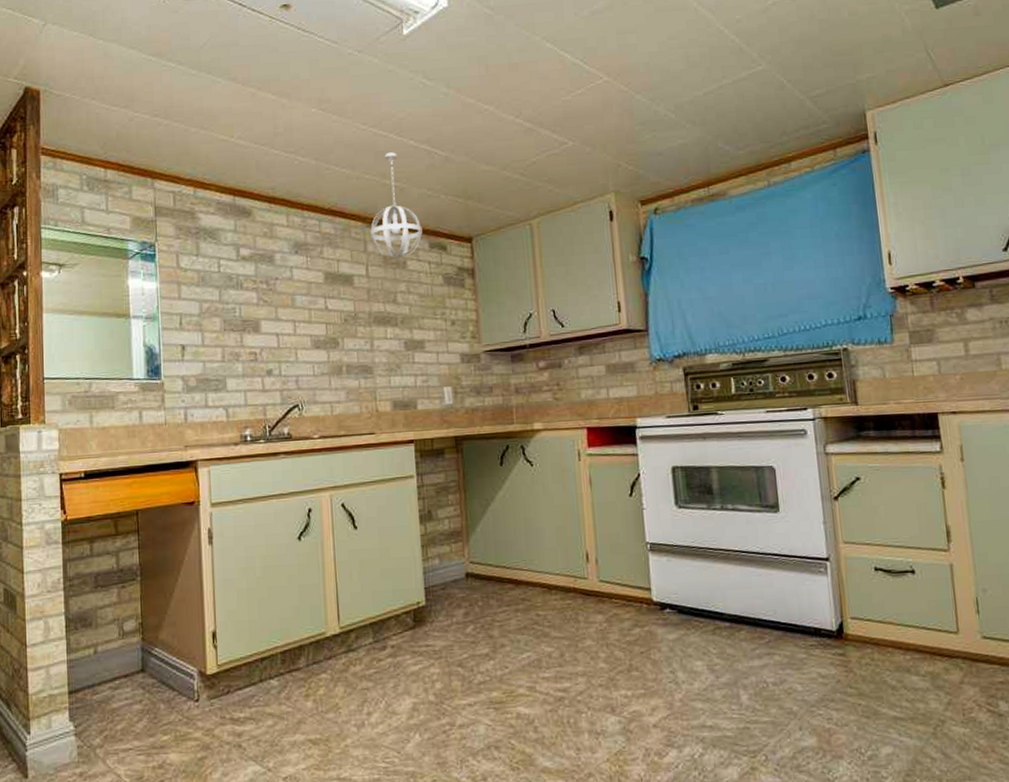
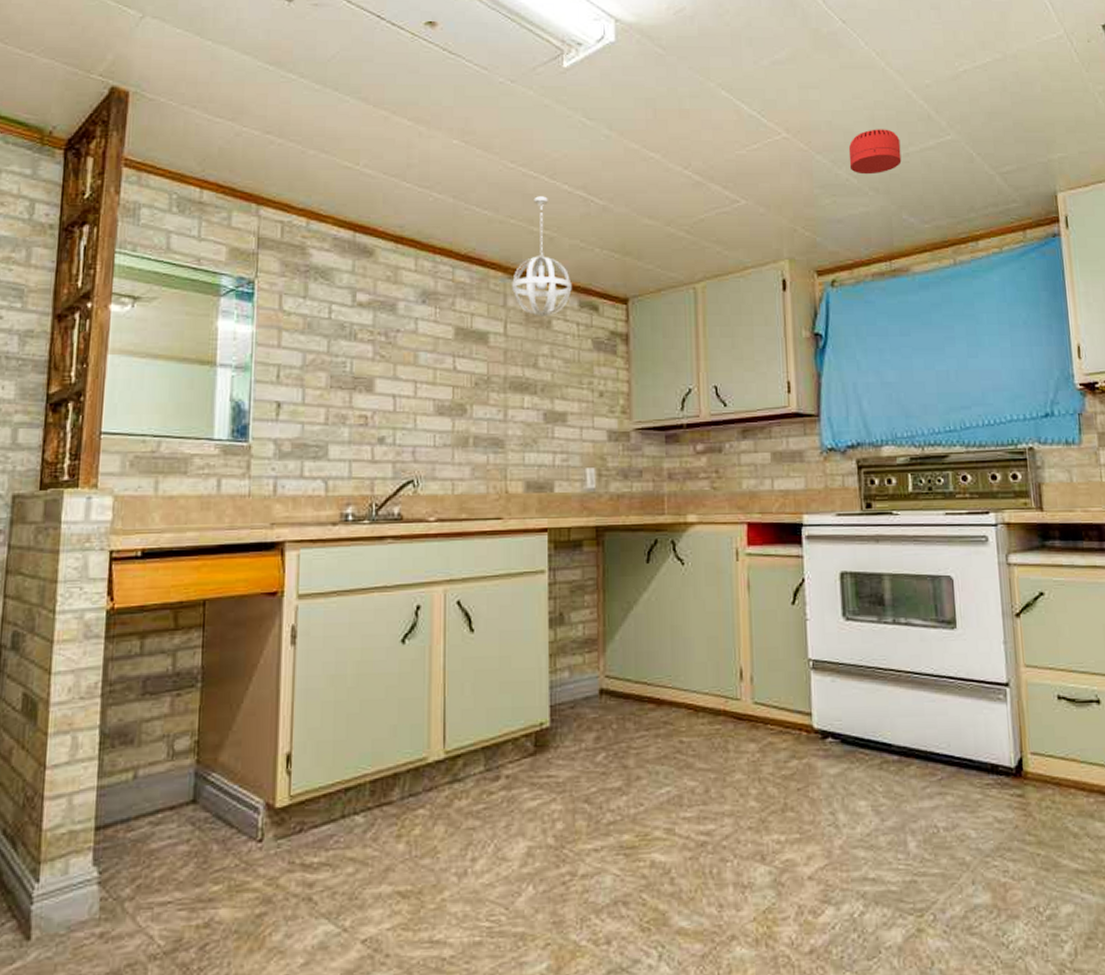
smoke detector: none [665,65,716,109] -> present [848,129,902,175]

